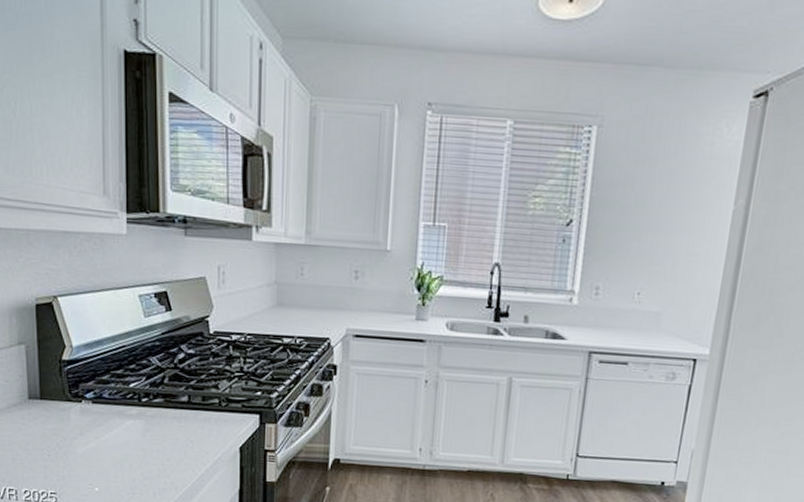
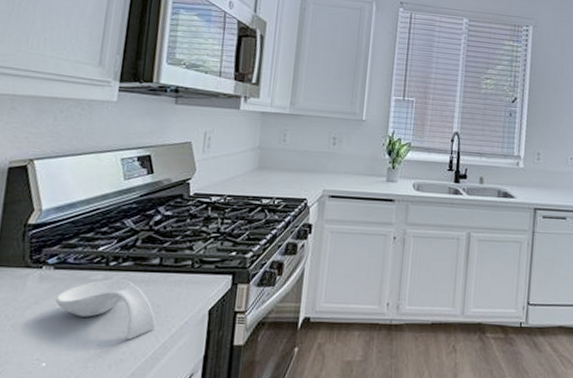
spoon rest: none [98,414,191,472] -> present [55,279,156,340]

